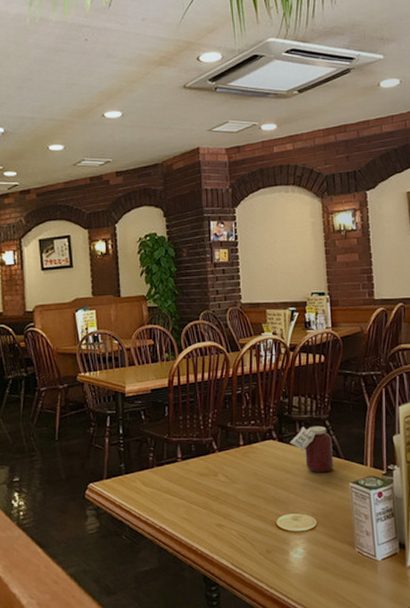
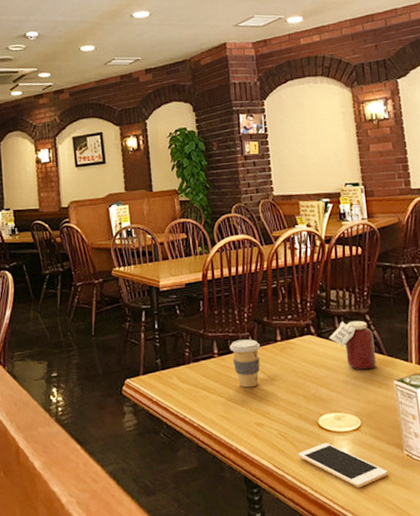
coffee cup: none [193,444,223,491] -> present [229,339,260,388]
cell phone: none [256,541,340,584] -> present [298,442,388,488]

